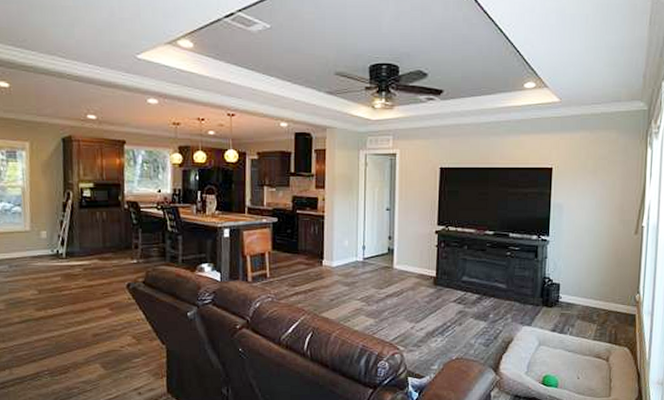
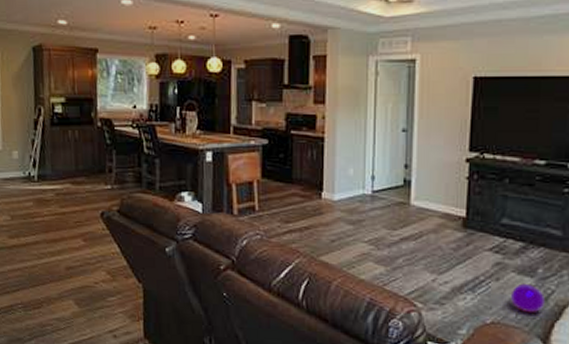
ball: none [470,326,496,348] -> present [510,283,546,312]

